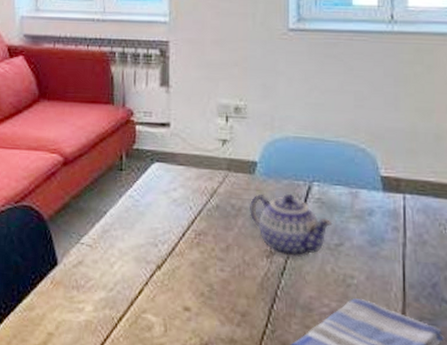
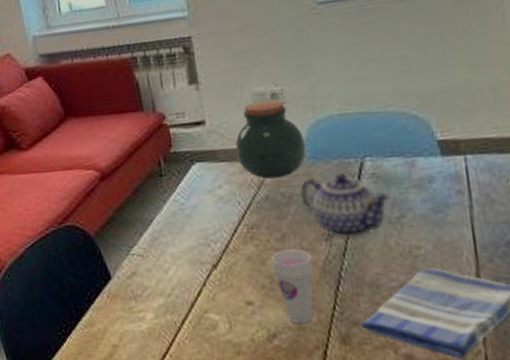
jar: none [195,113,260,189] -> present [235,100,306,179]
cup: none [213,260,252,338] -> present [270,249,313,324]

